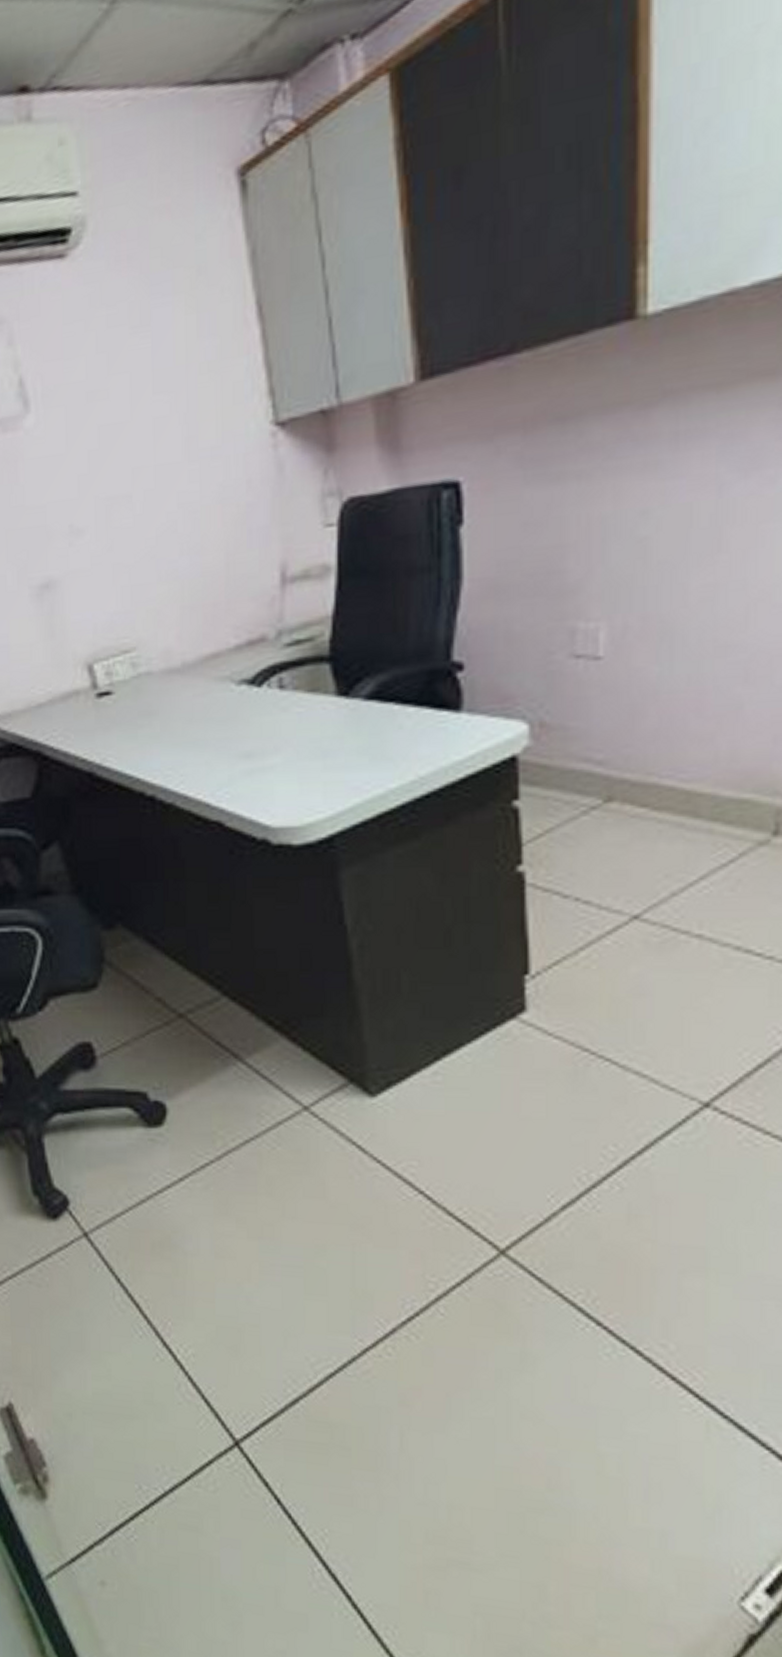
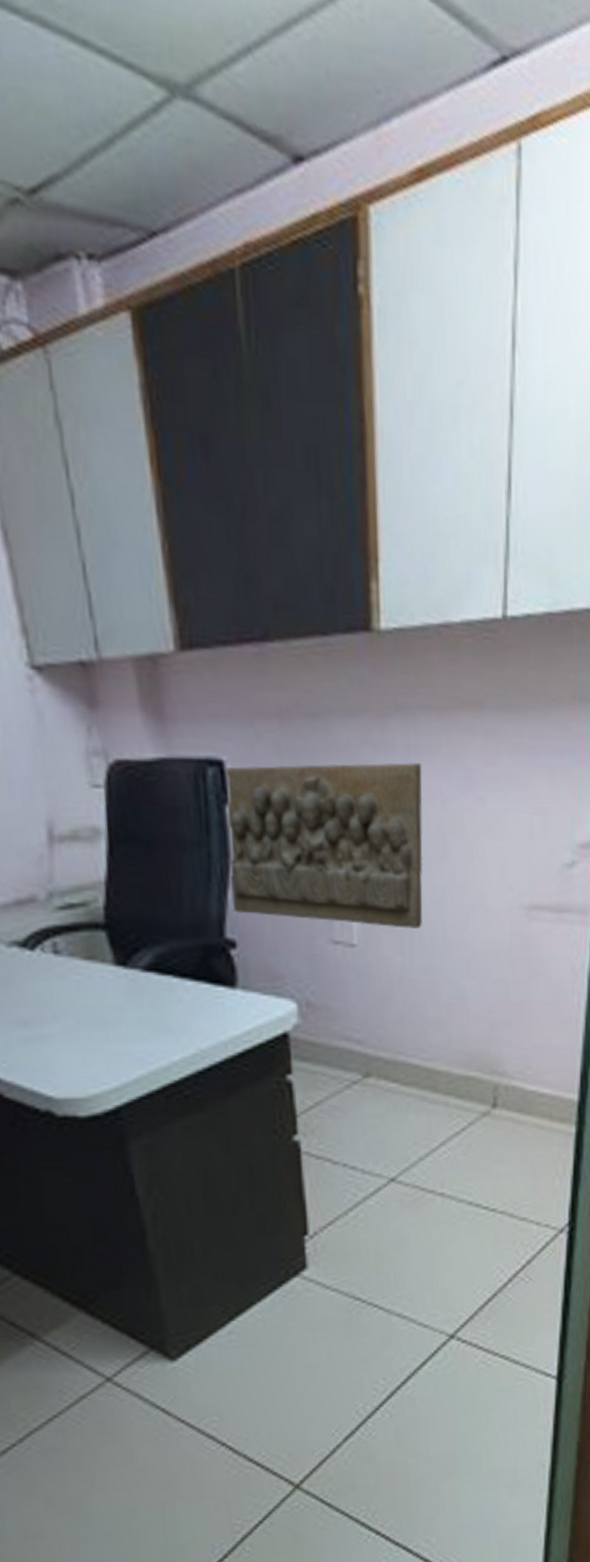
relief panel: none [459,450,694,635] -> present [223,763,423,929]

